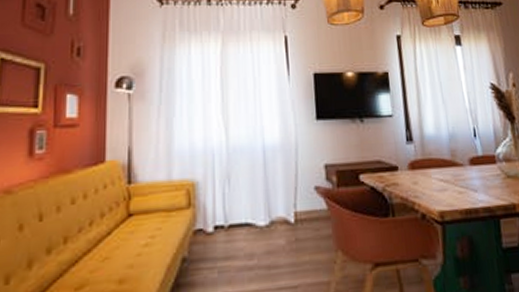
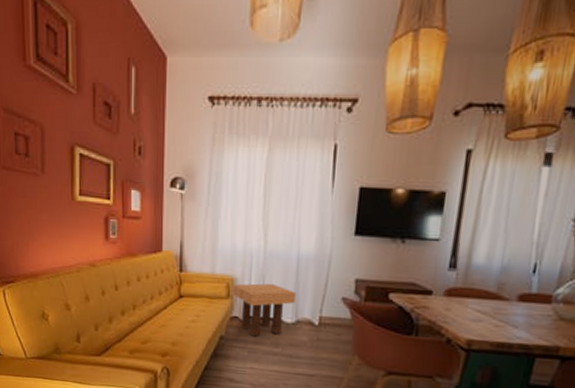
side table: none [194,181,267,251] -> present [232,283,297,337]

